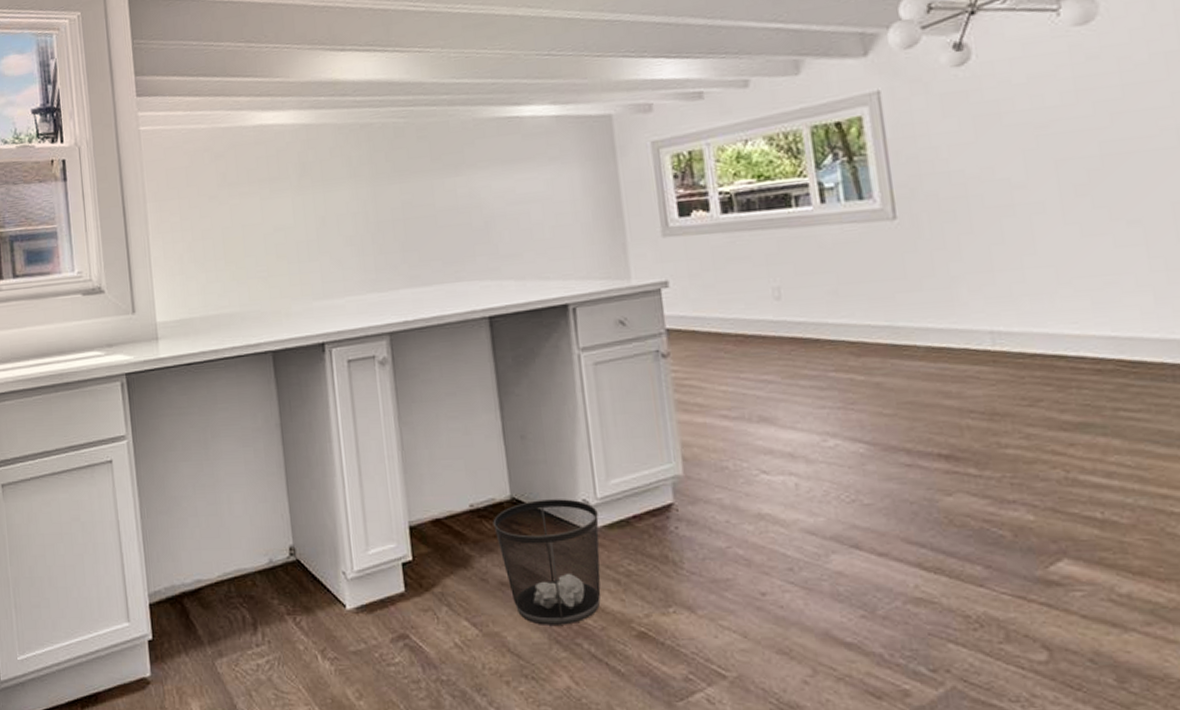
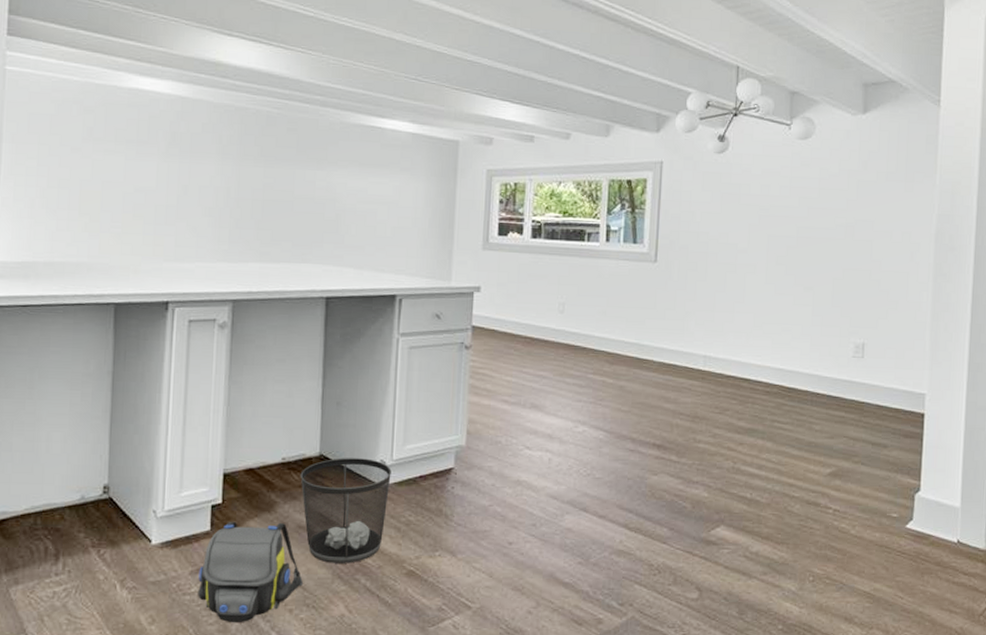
shoulder bag: none [400,579,516,698] -> present [198,521,303,623]

